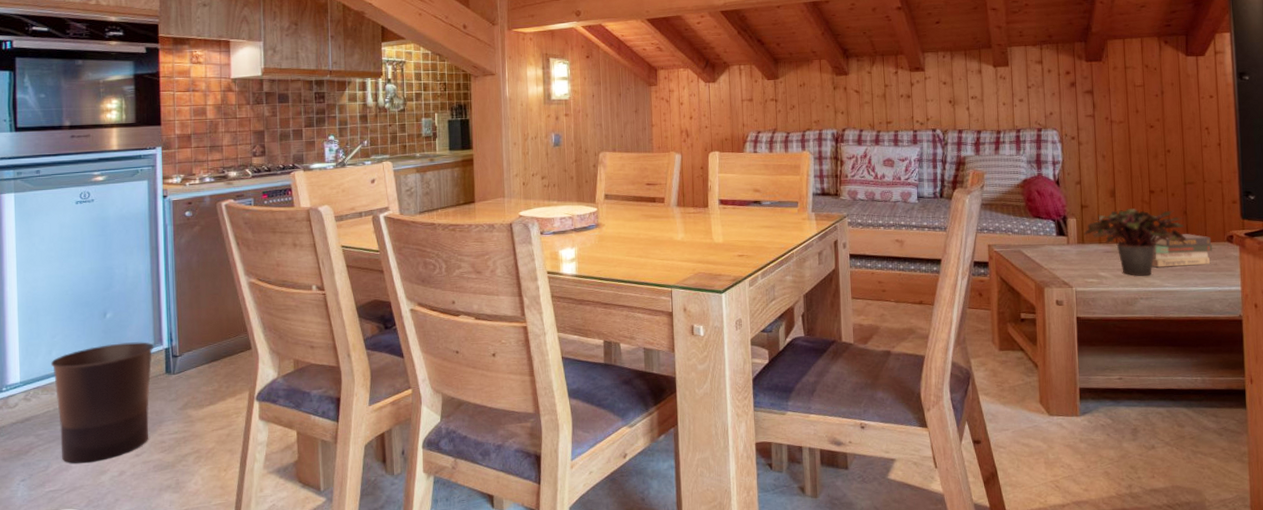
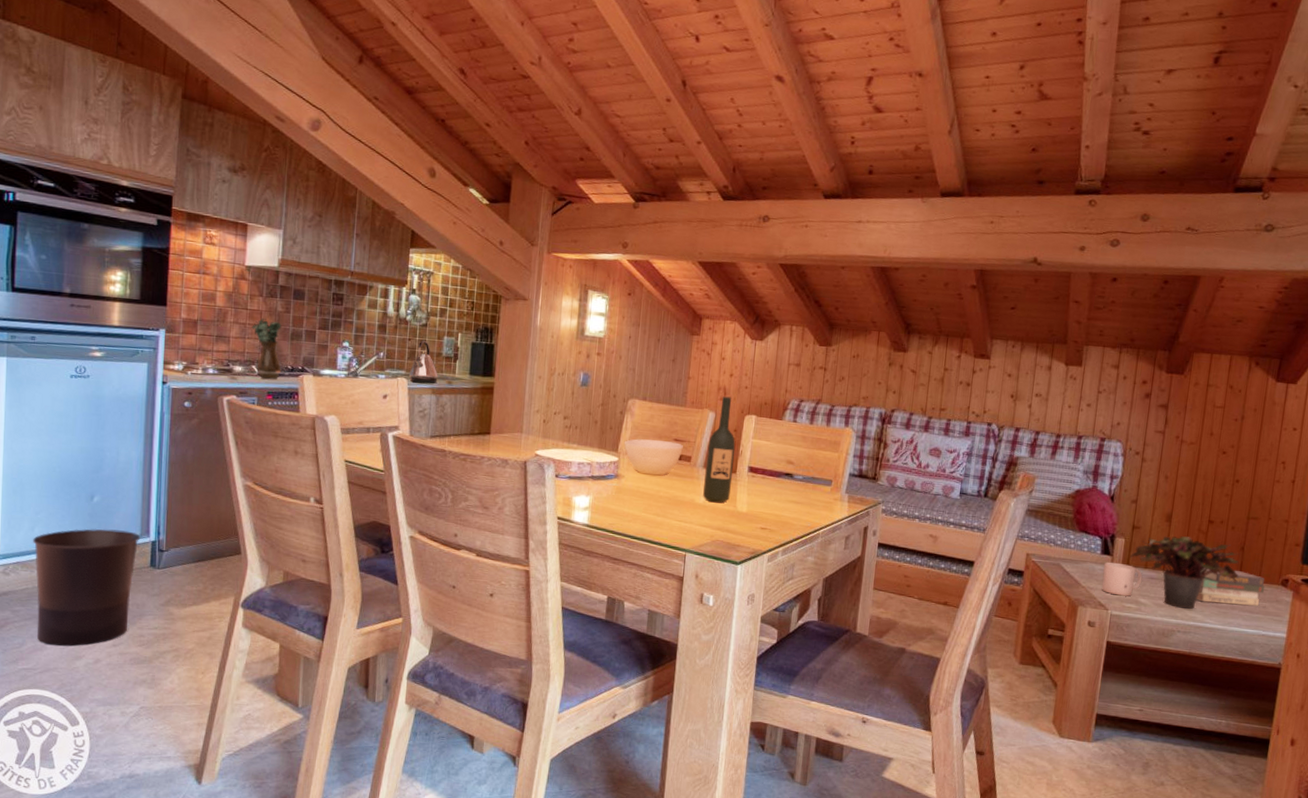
vase: none [242,122,274,181] -> present [252,316,282,381]
kettle: none [392,124,420,166] -> present [408,340,438,385]
bowl: none [600,186,656,221] -> present [624,438,683,477]
wine bottle: none [678,138,705,238] -> present [703,396,736,503]
mug: none [1061,241,1099,273] -> present [1101,562,1143,596]

